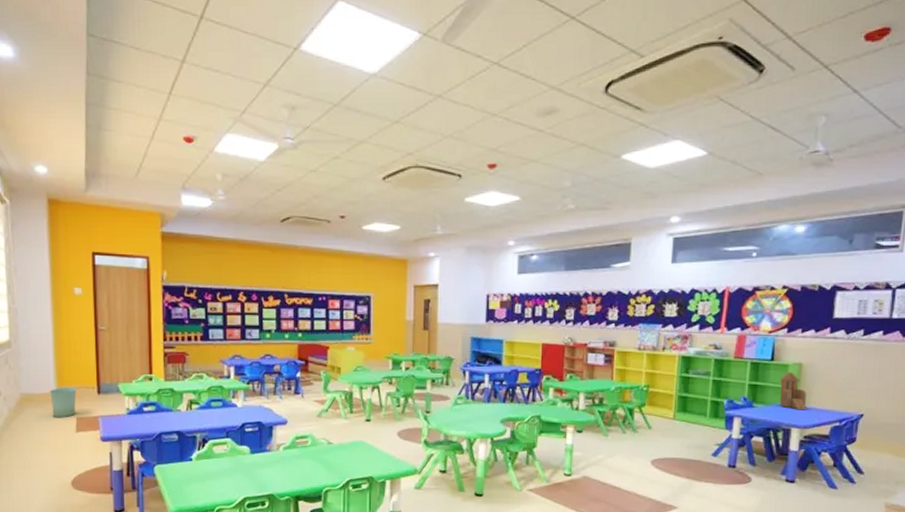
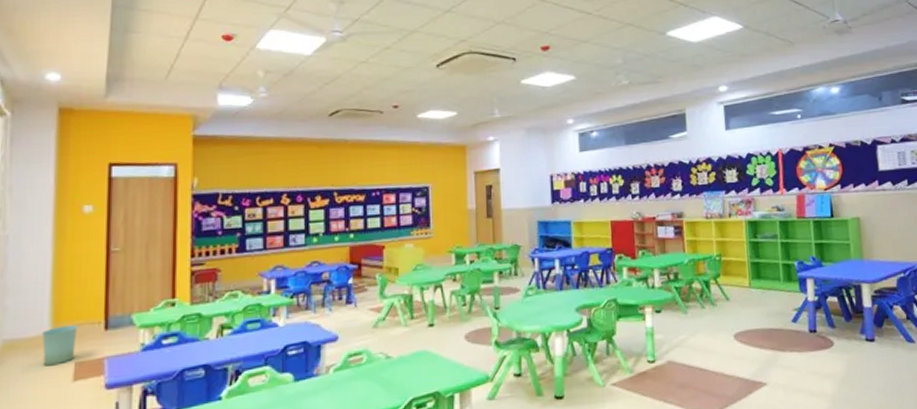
toy blocks: present [779,371,808,411] -> none [842,226,873,265]

